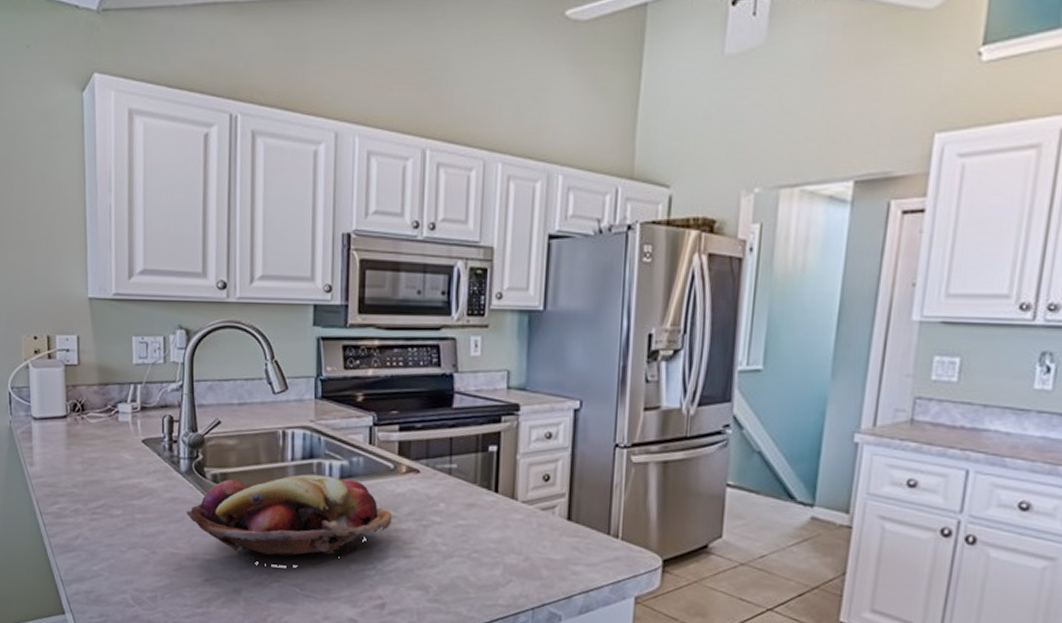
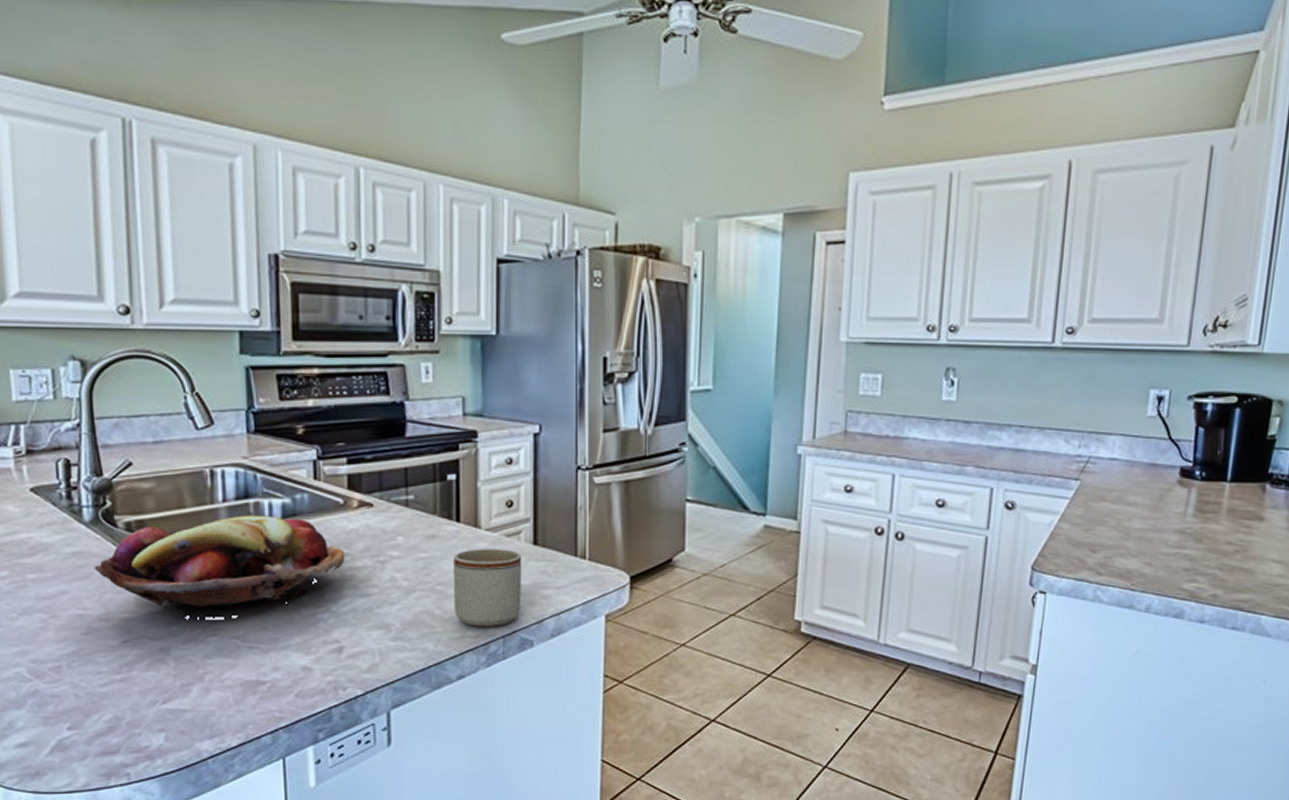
mug: none [488,520,556,598] -> present [453,549,522,626]

